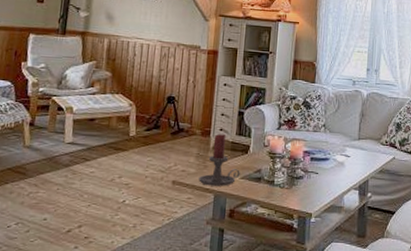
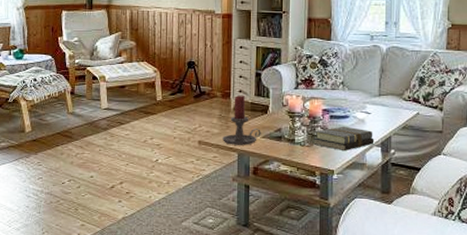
book: none [293,168,353,194] -> present [313,126,375,152]

